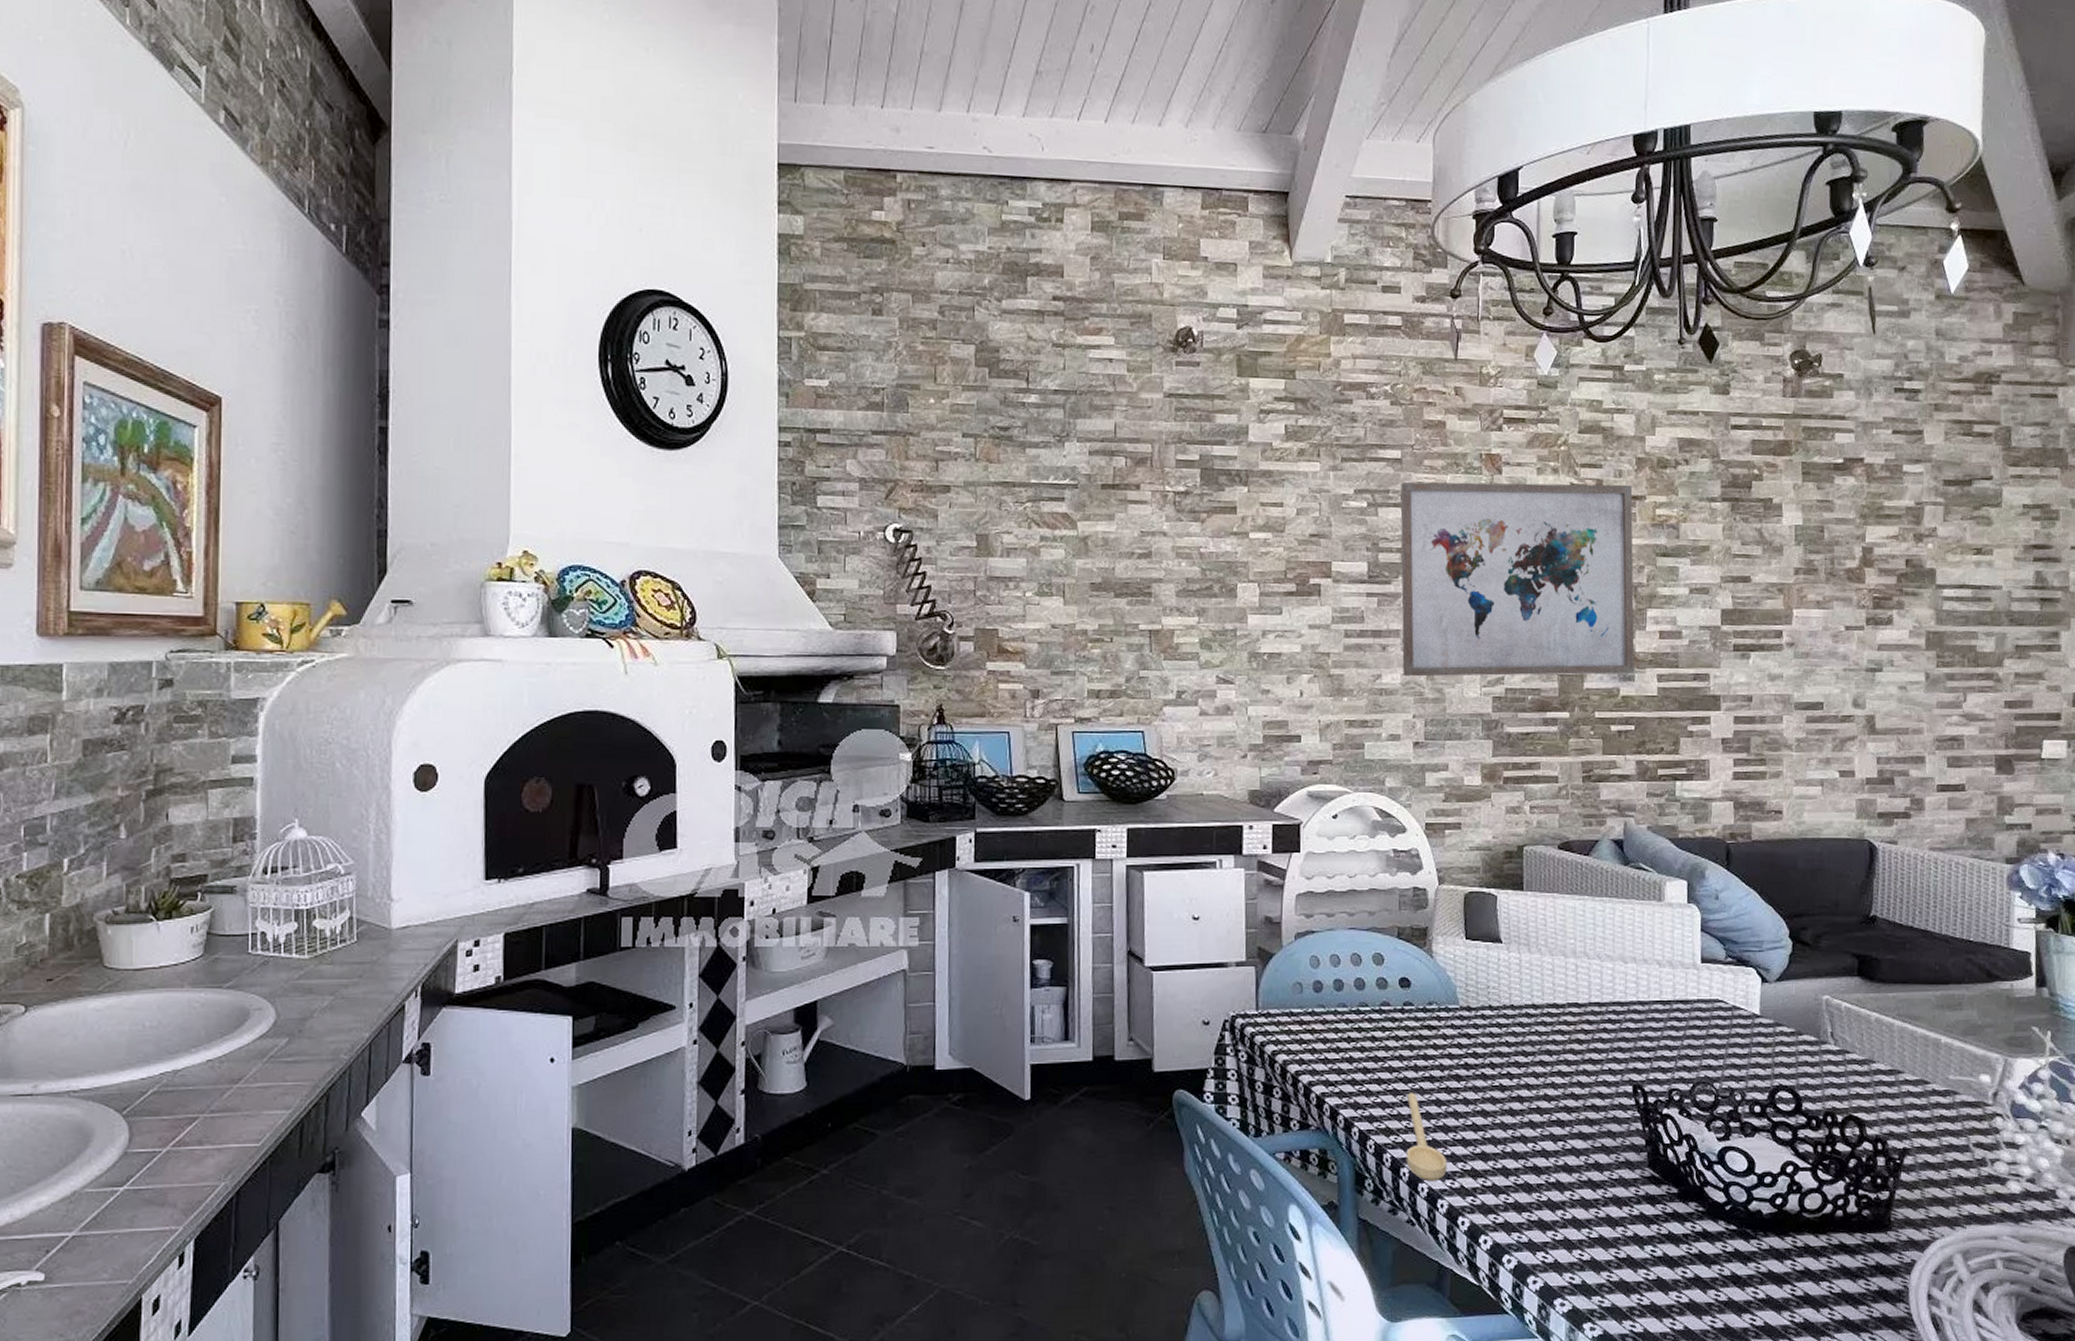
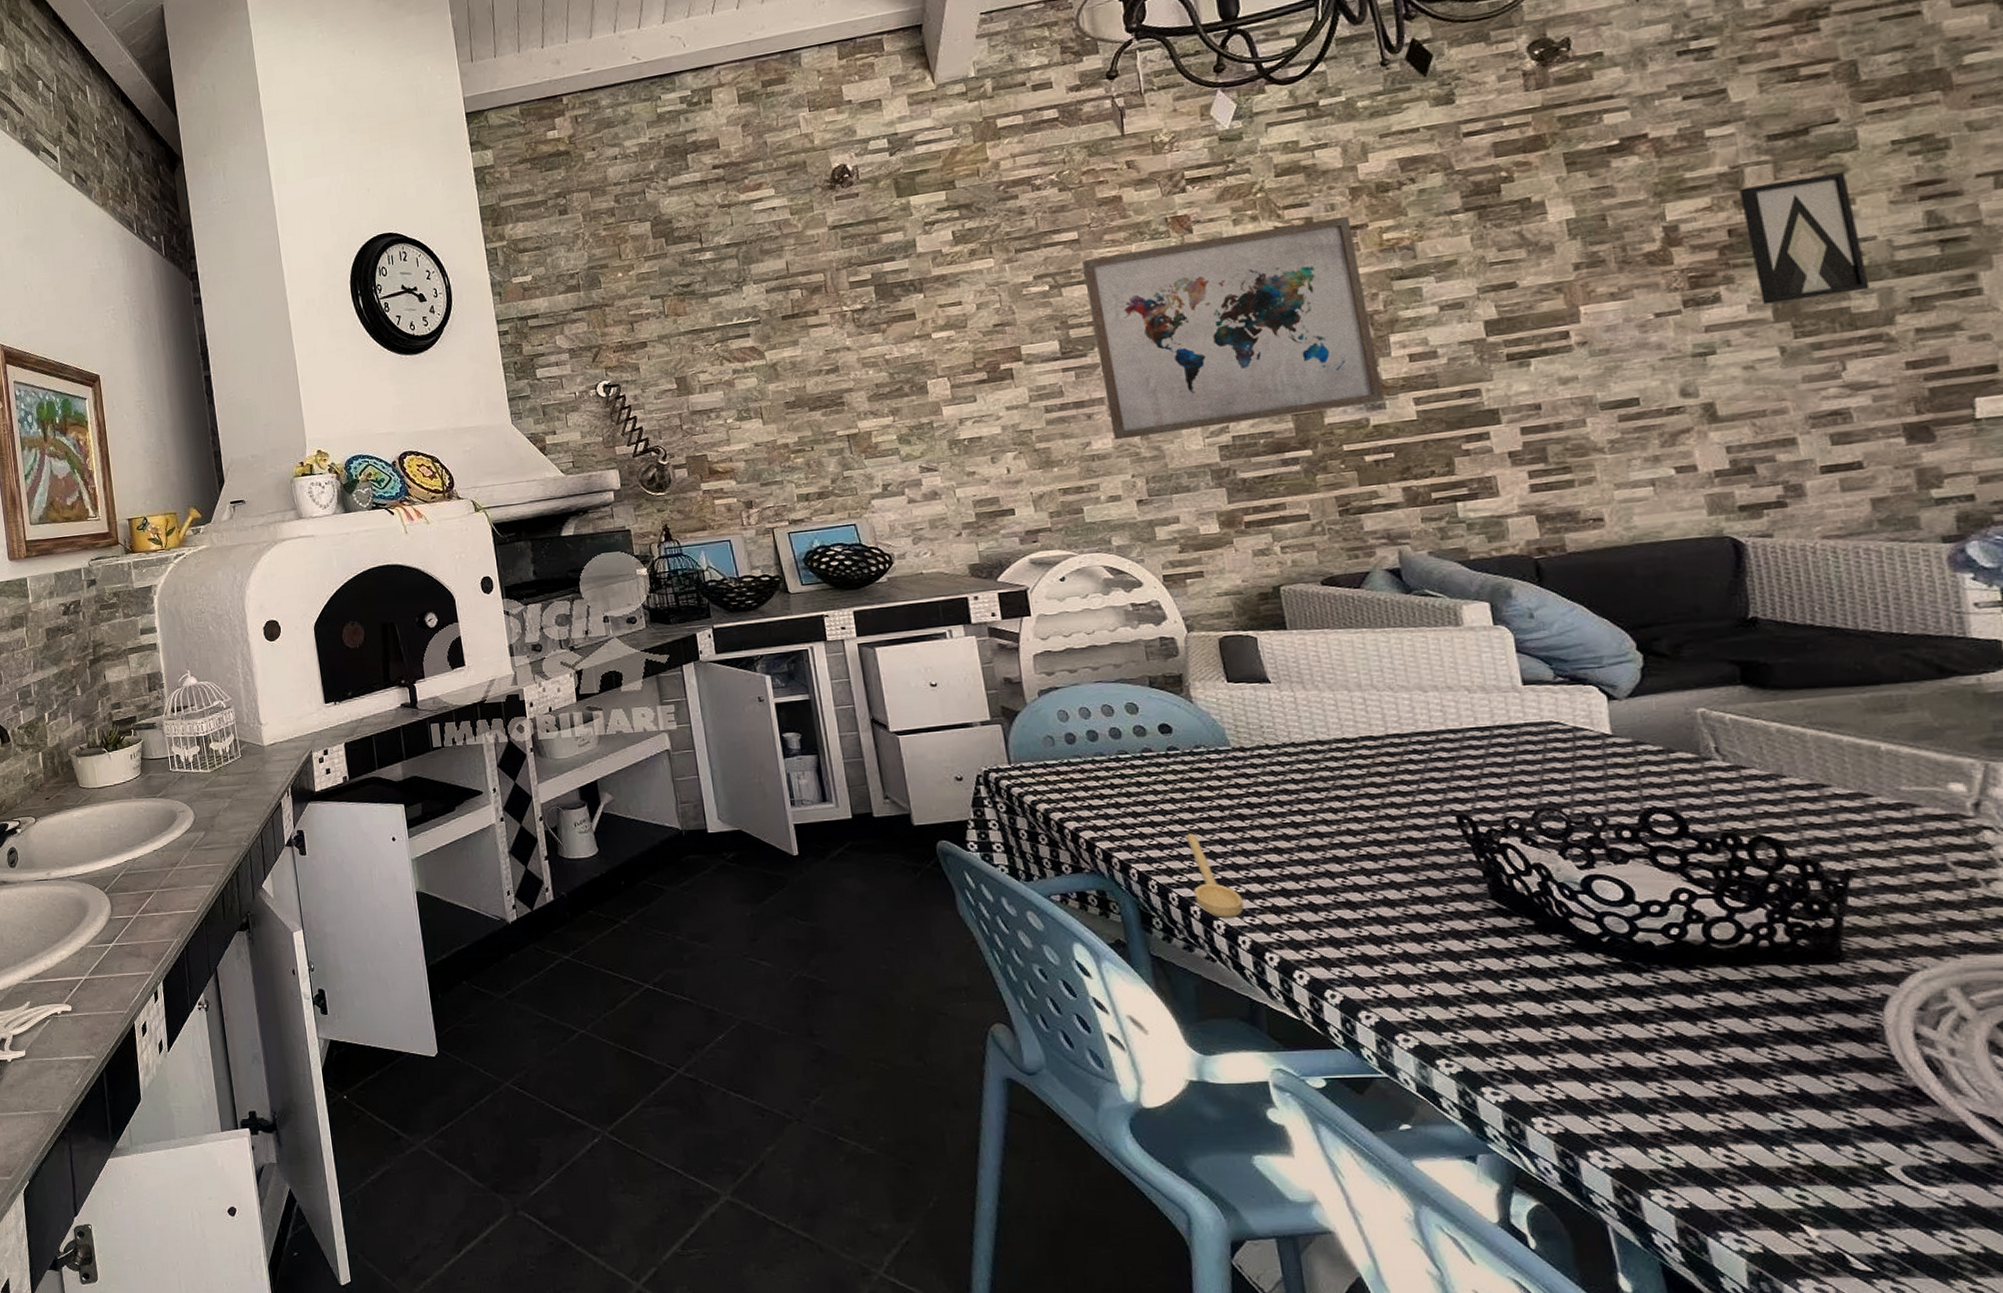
wall art: none [1918,523,1992,633] -> present [1739,171,1870,305]

